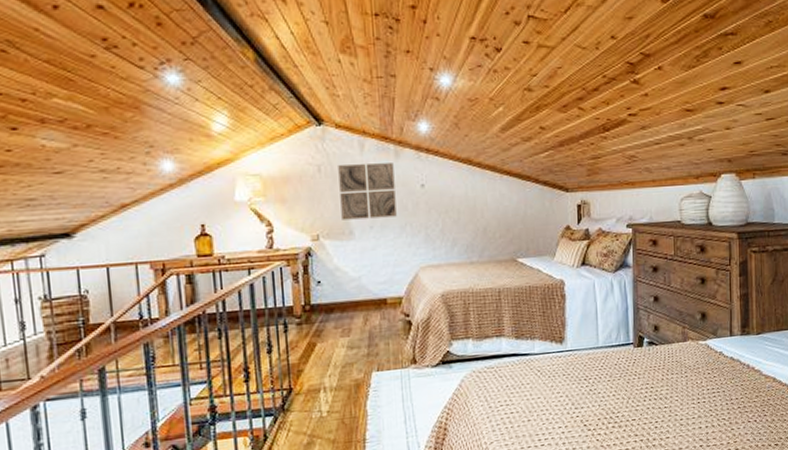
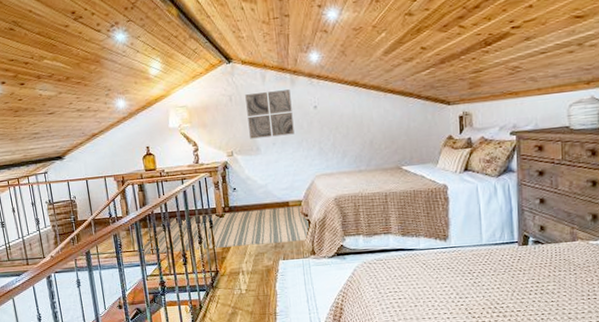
rug: none [174,303,410,371] -> present [135,205,309,256]

